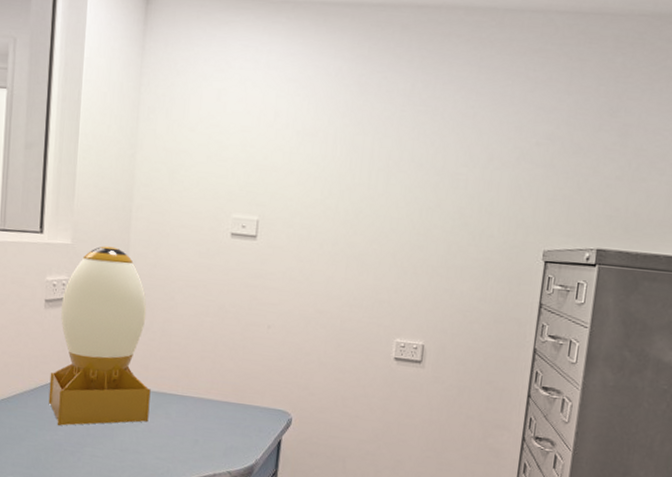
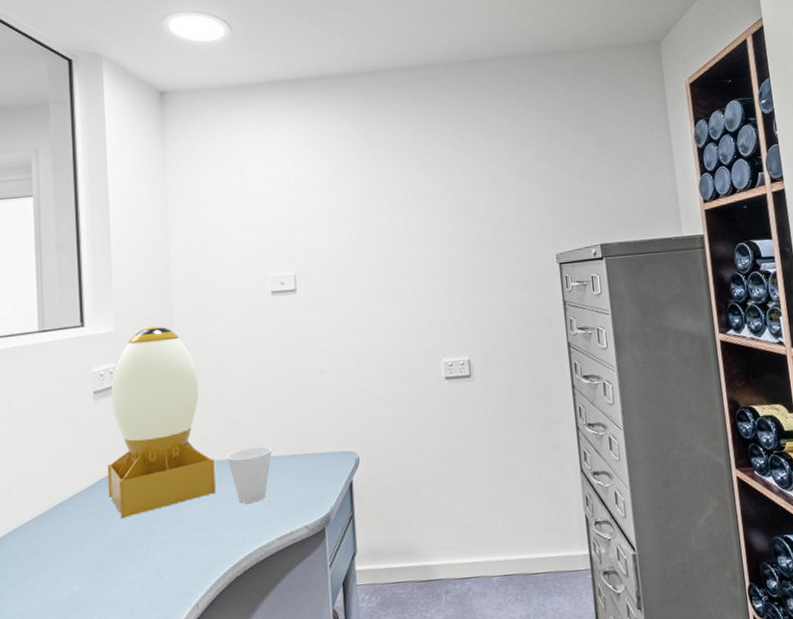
cup: none [163,385,208,439] -> present [227,446,272,504]

